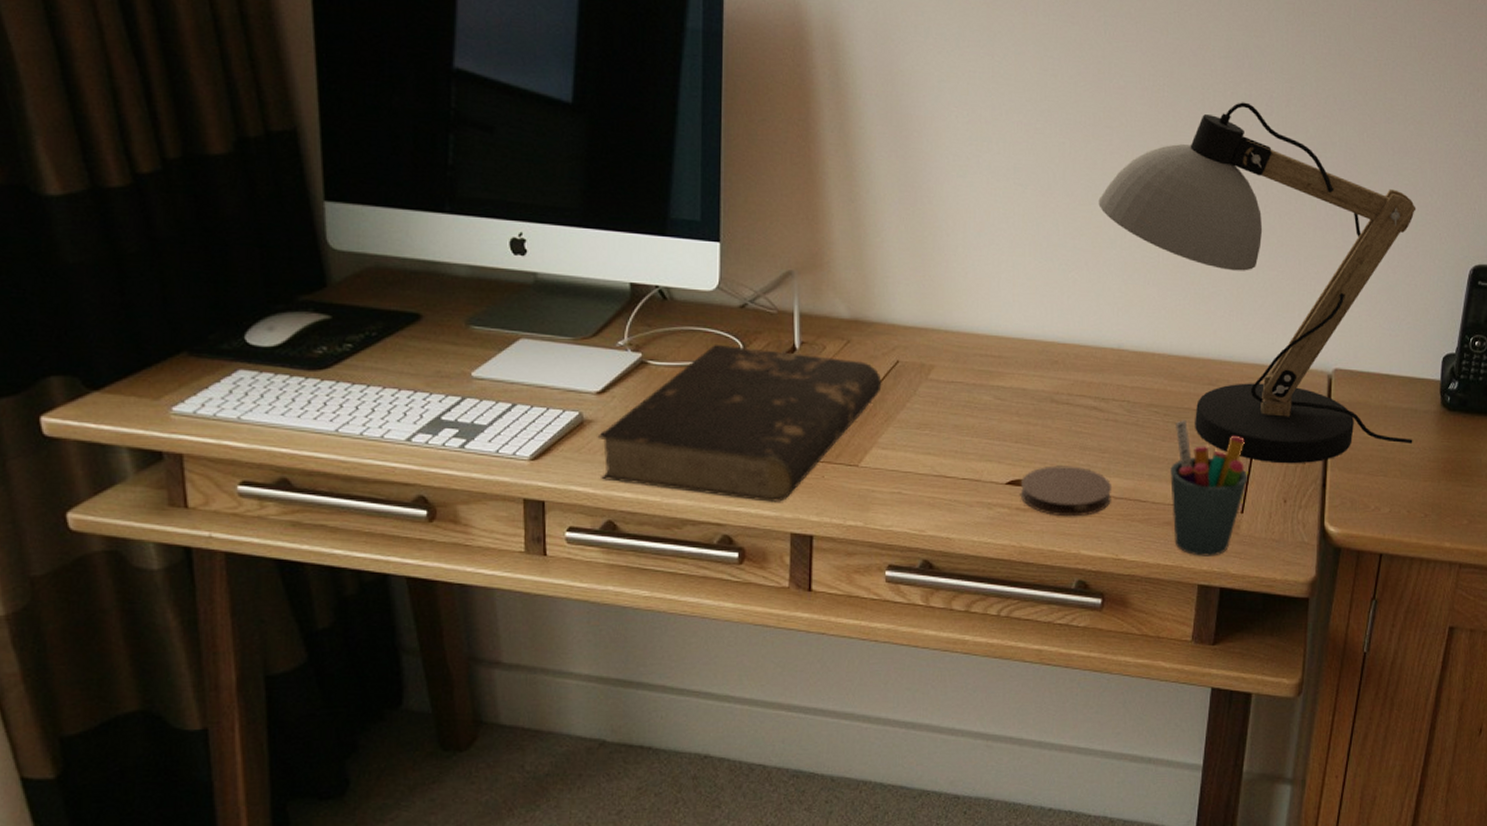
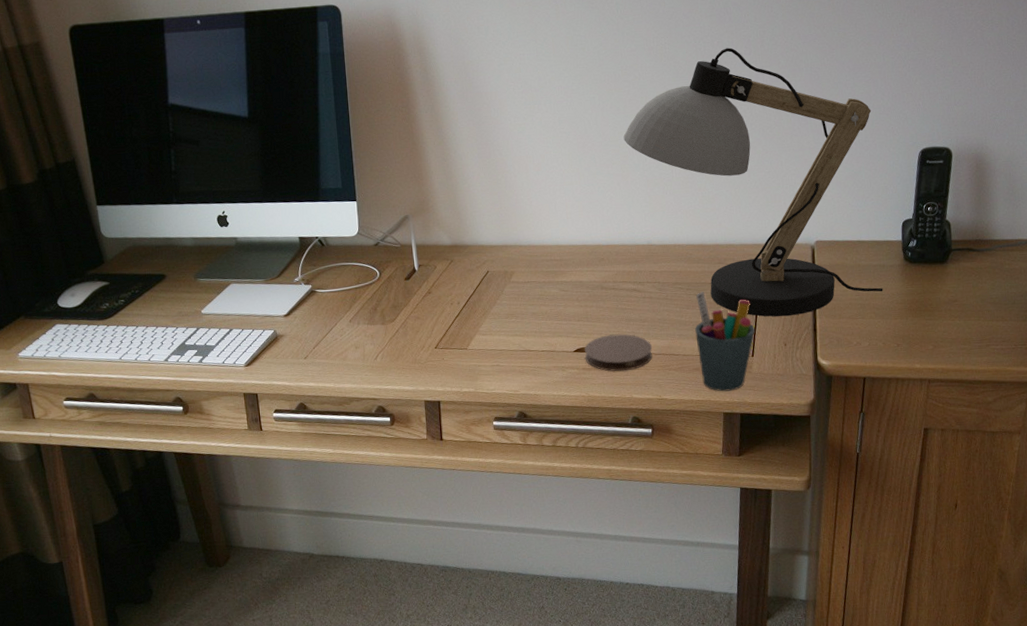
book: present [597,344,882,502] -> none [287,272,478,380]

